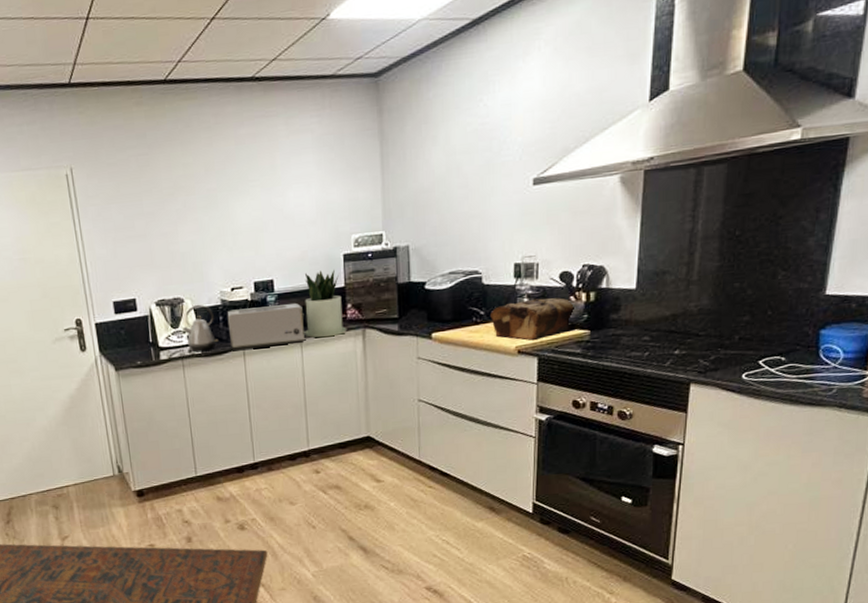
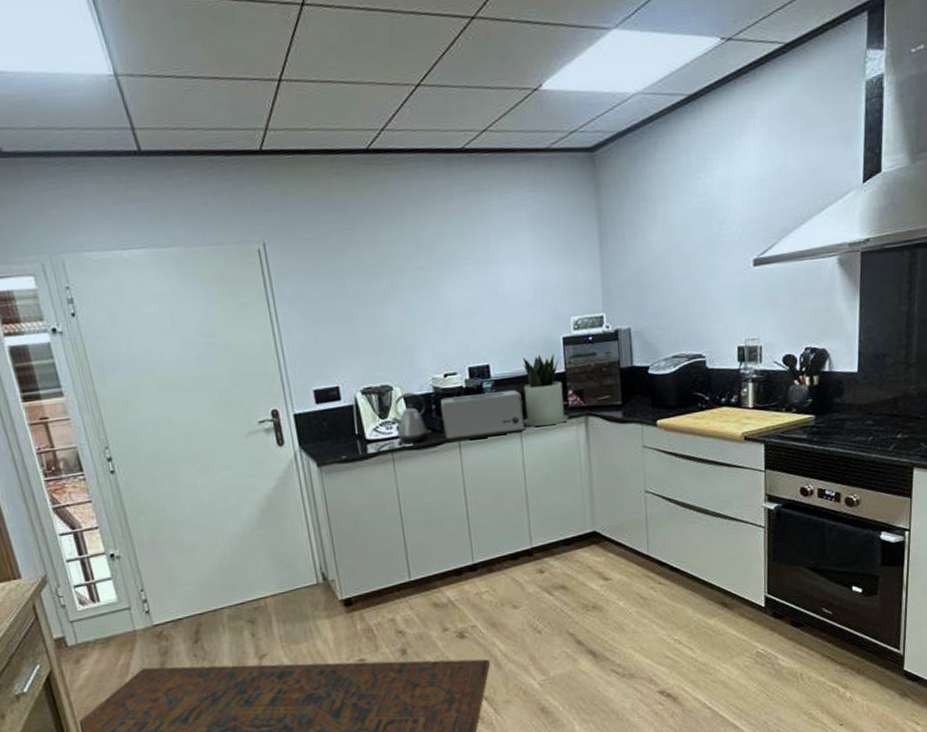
bread loaf: present [489,298,580,340] -> none [714,382,804,426]

